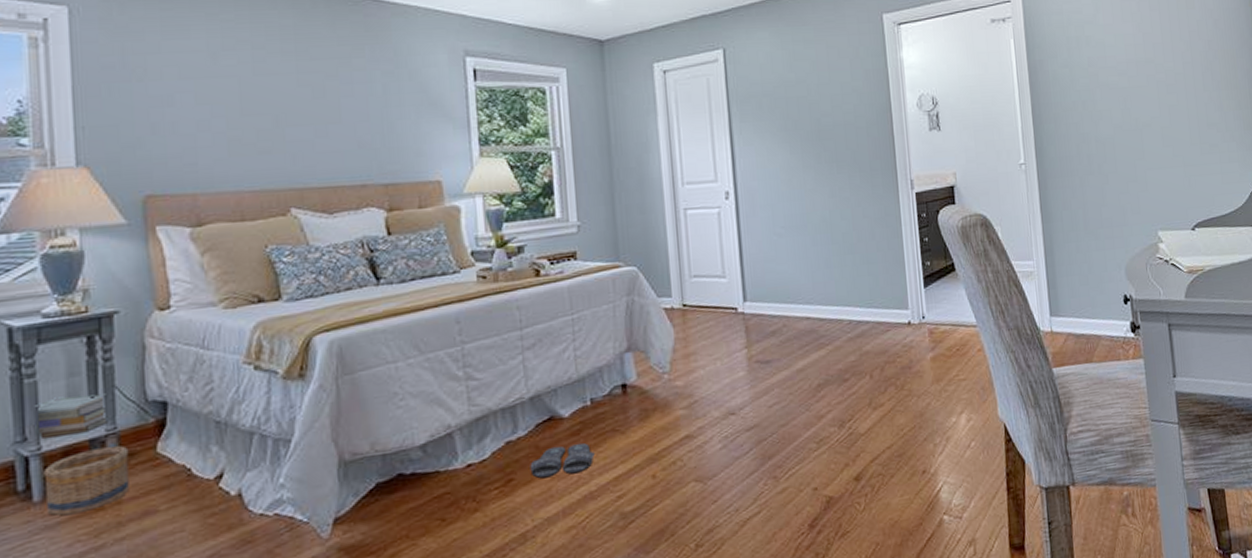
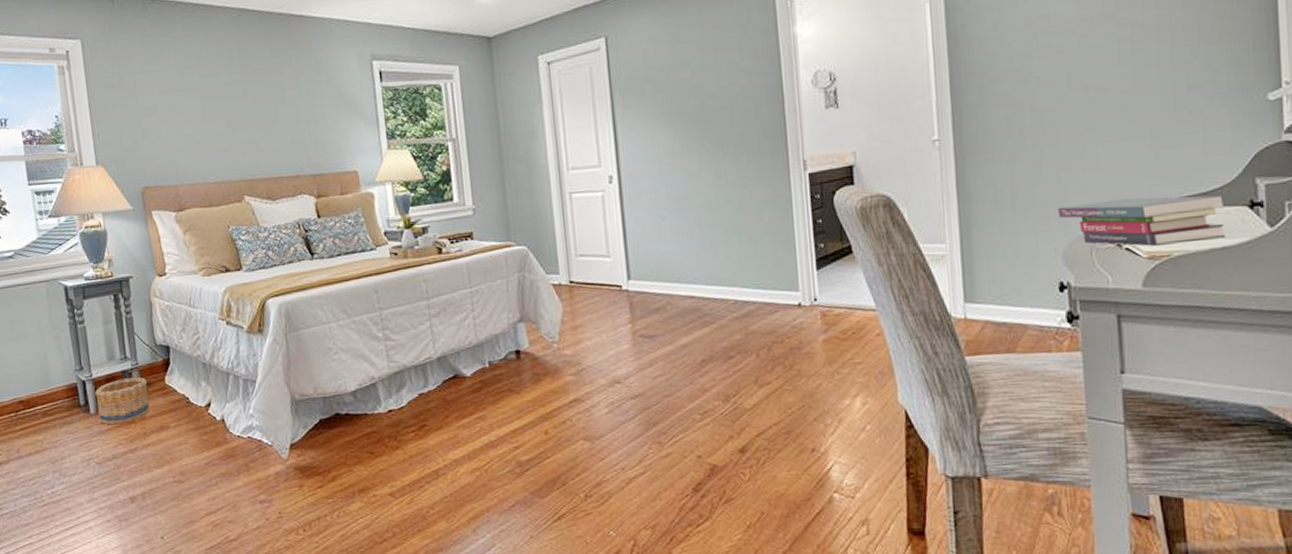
books: present [34,393,110,438] -> none [85,338,133,368]
slippers: present [530,442,595,479] -> none [439,399,494,427]
books: none [1119,217,1240,262] -> present [1057,195,1225,247]

